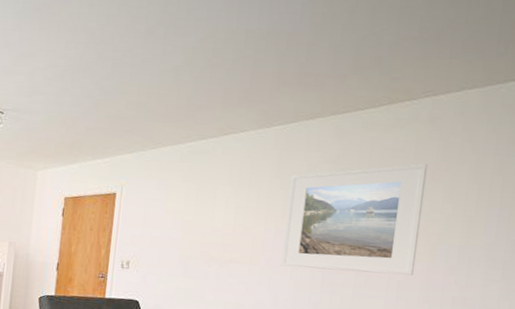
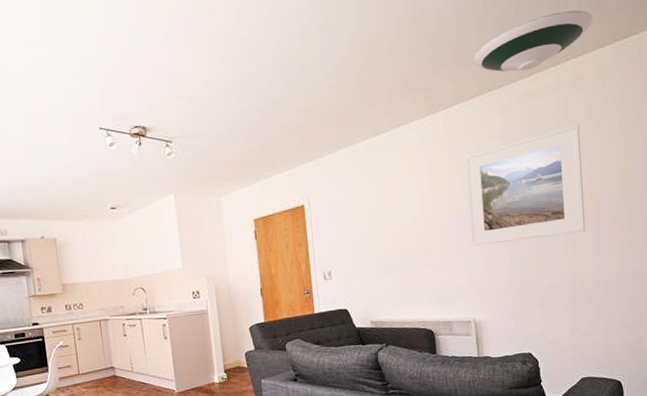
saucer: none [320,46,465,101] -> present [473,10,593,72]

